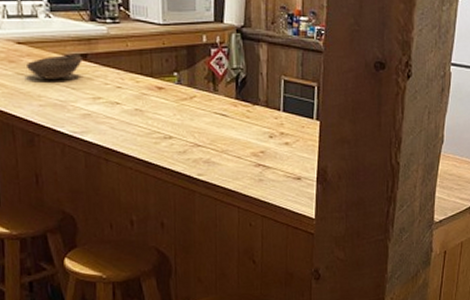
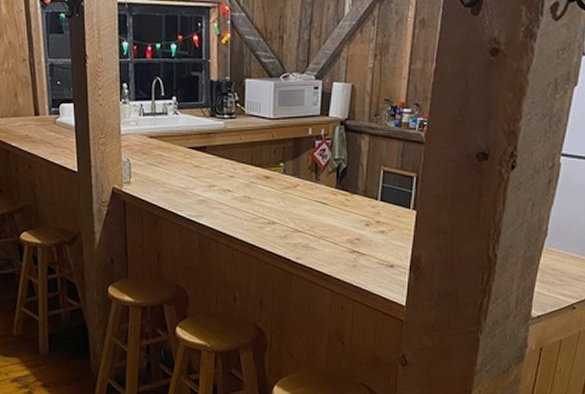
bowl: present [27,55,83,79] -> none [156,147,202,169]

